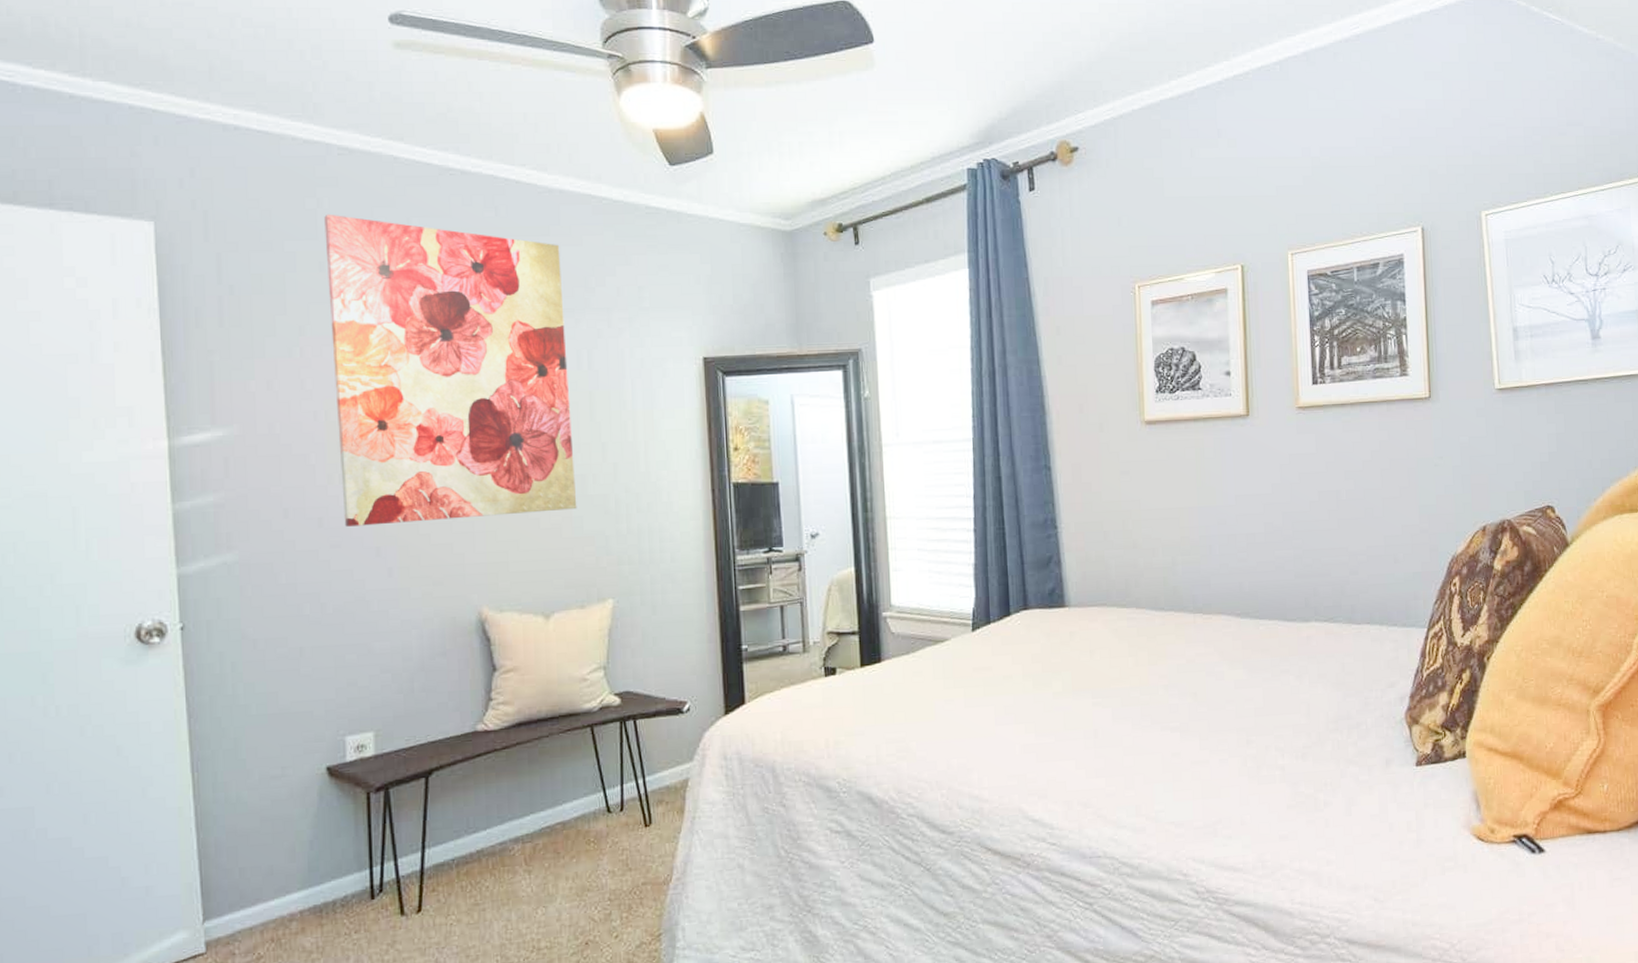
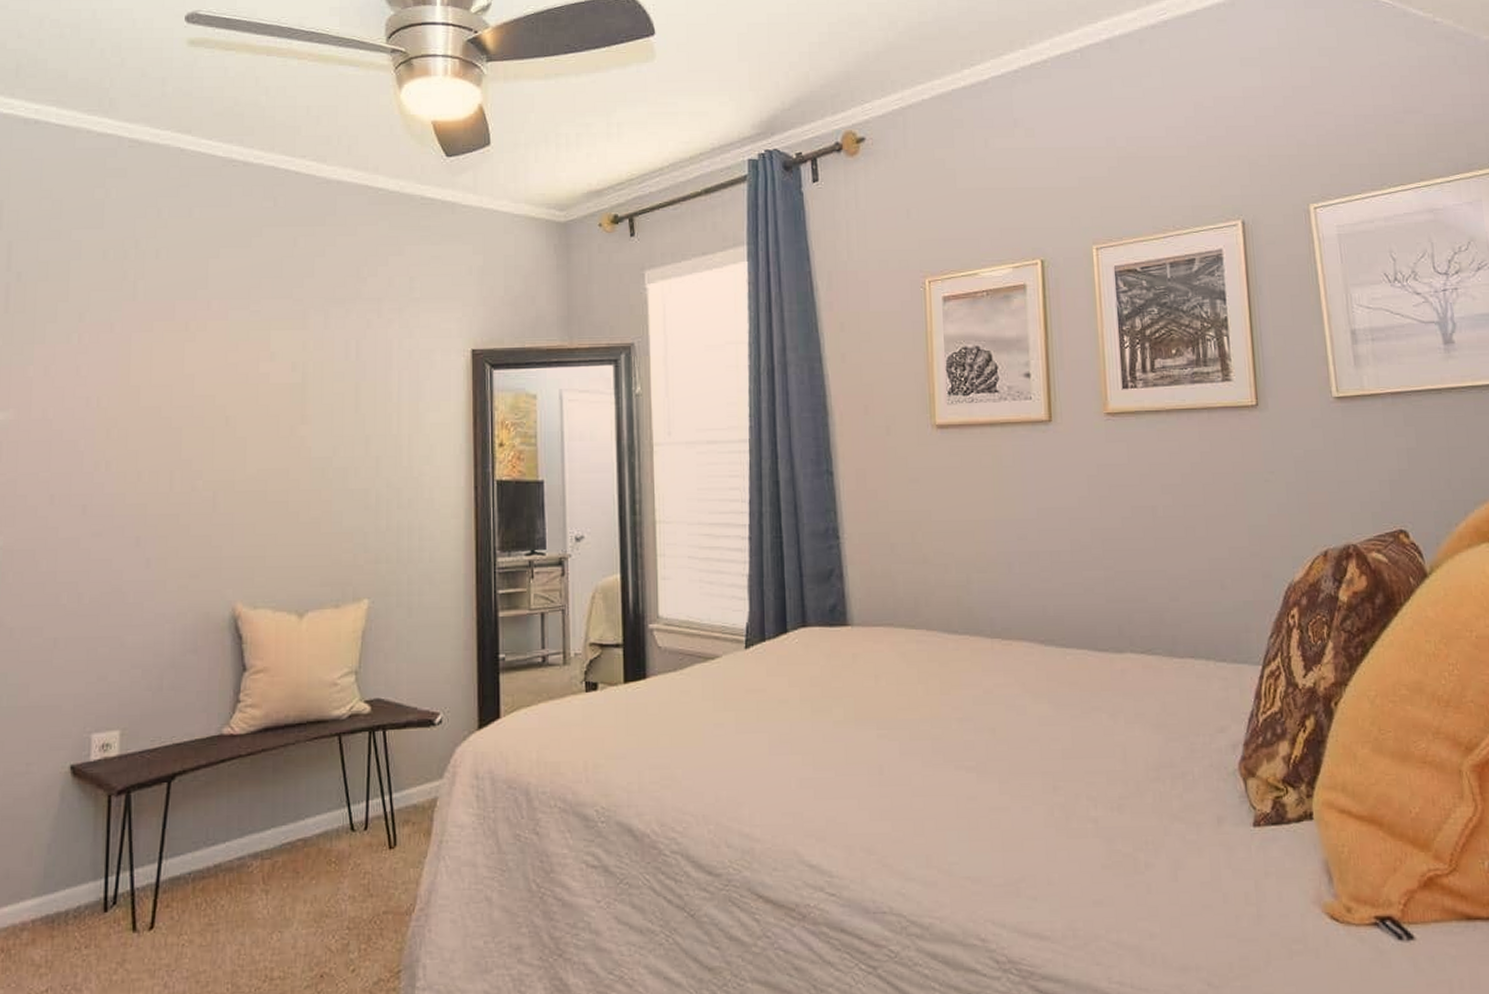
wall art: present [324,214,577,527] -> none [107,203,338,515]

